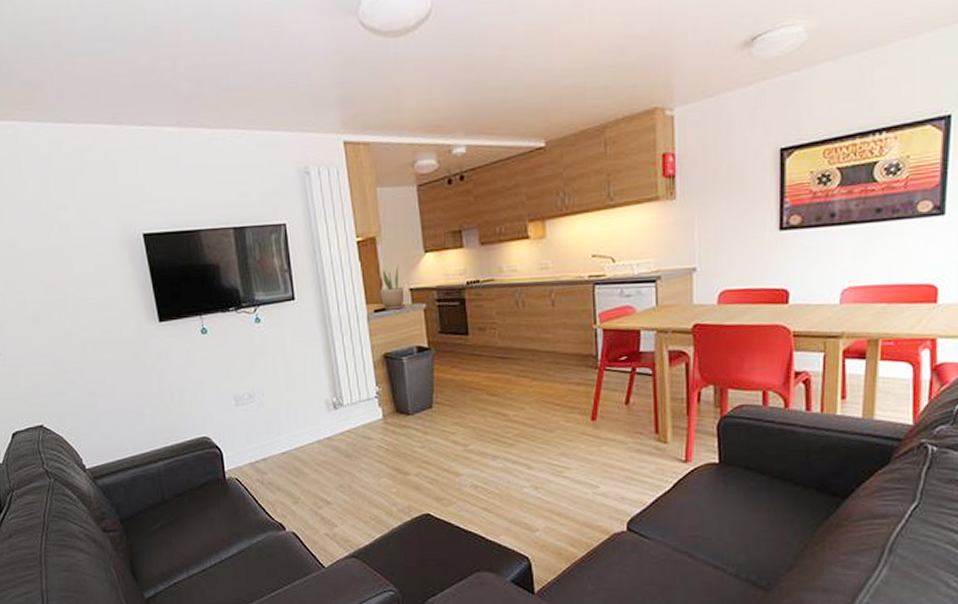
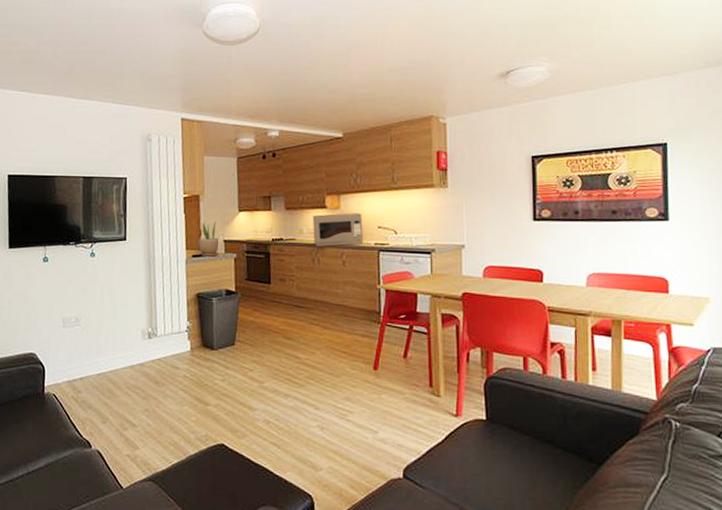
microwave: none [512,241,576,286] -> present [312,213,364,247]

